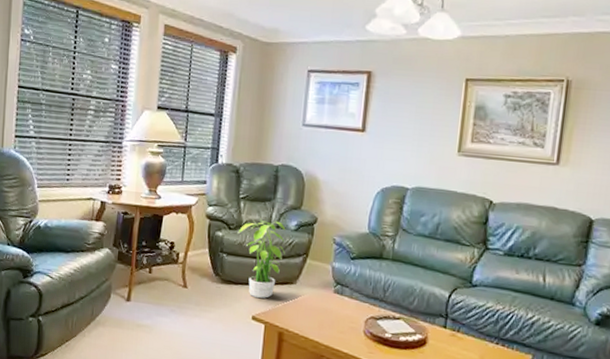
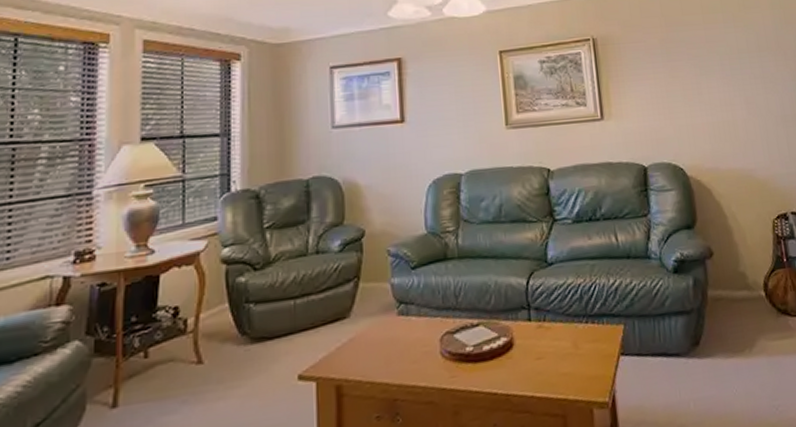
potted plant: present [237,219,286,299] -> none [266,245,331,350]

